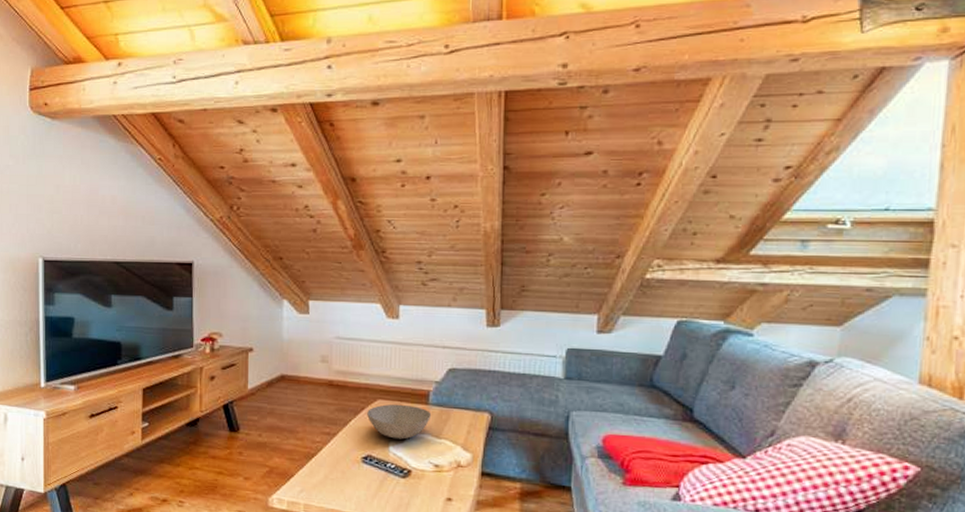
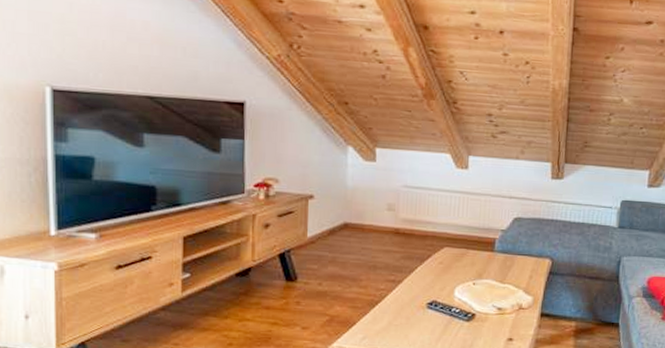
bowl: present [367,404,432,440] -> none [433,251,497,285]

